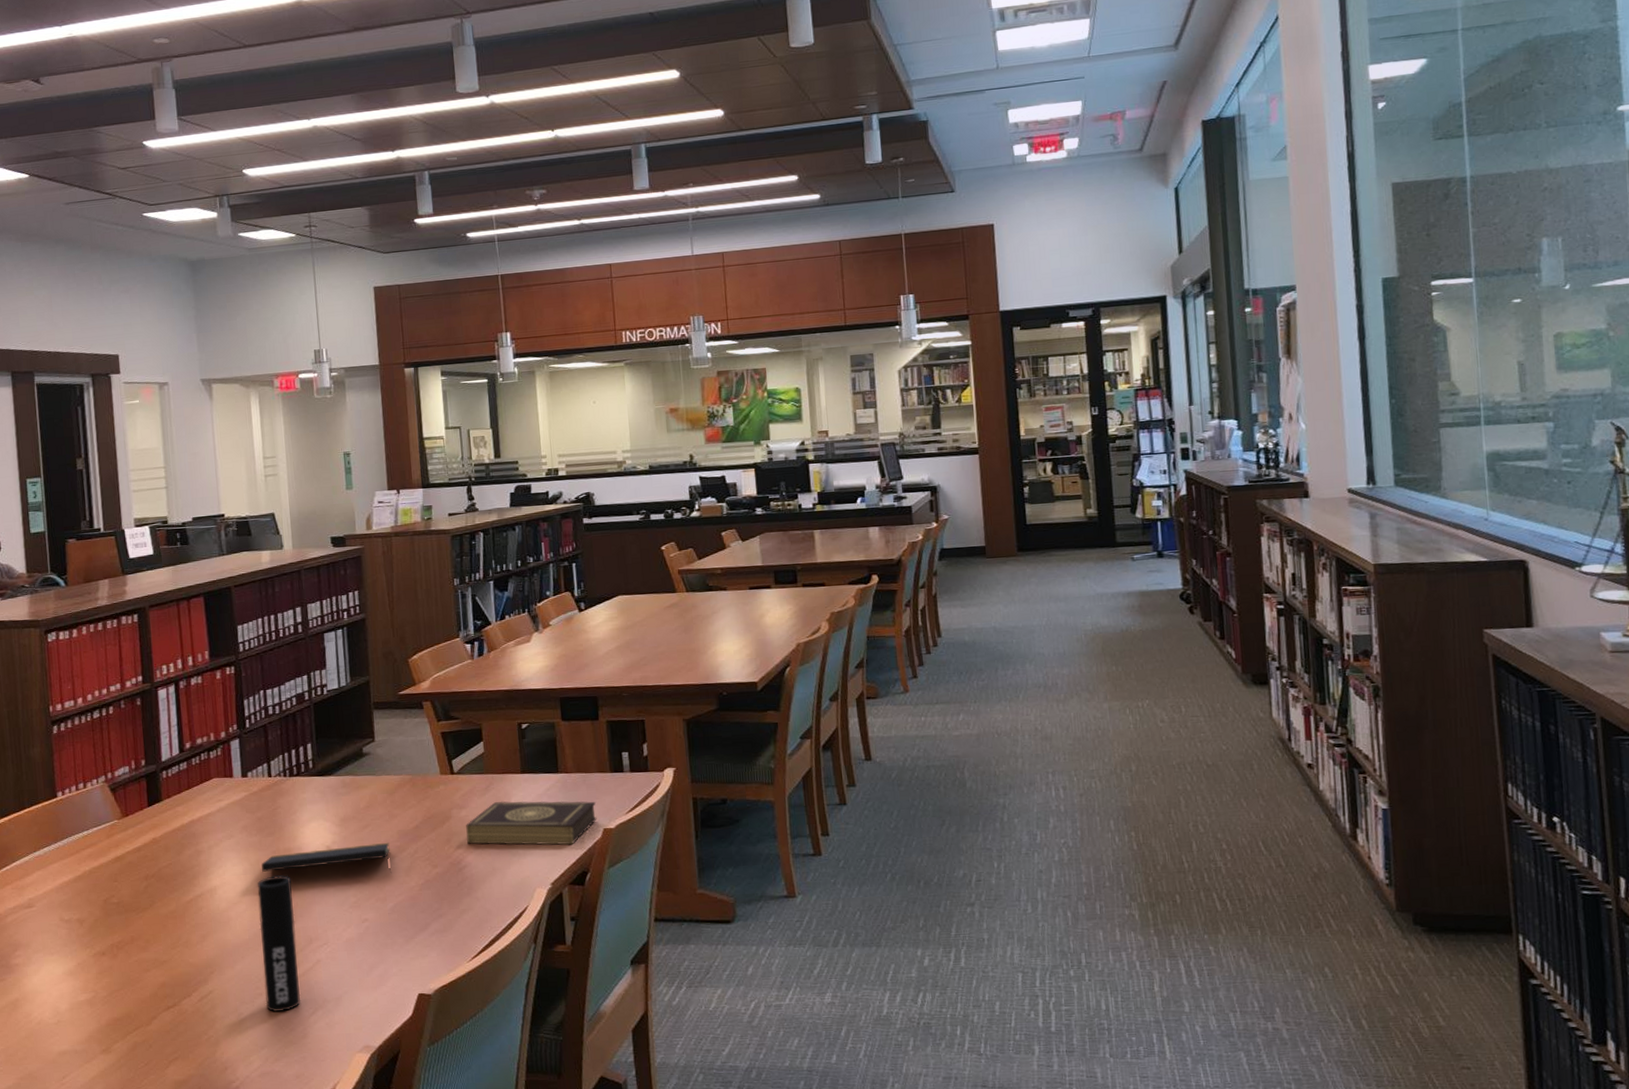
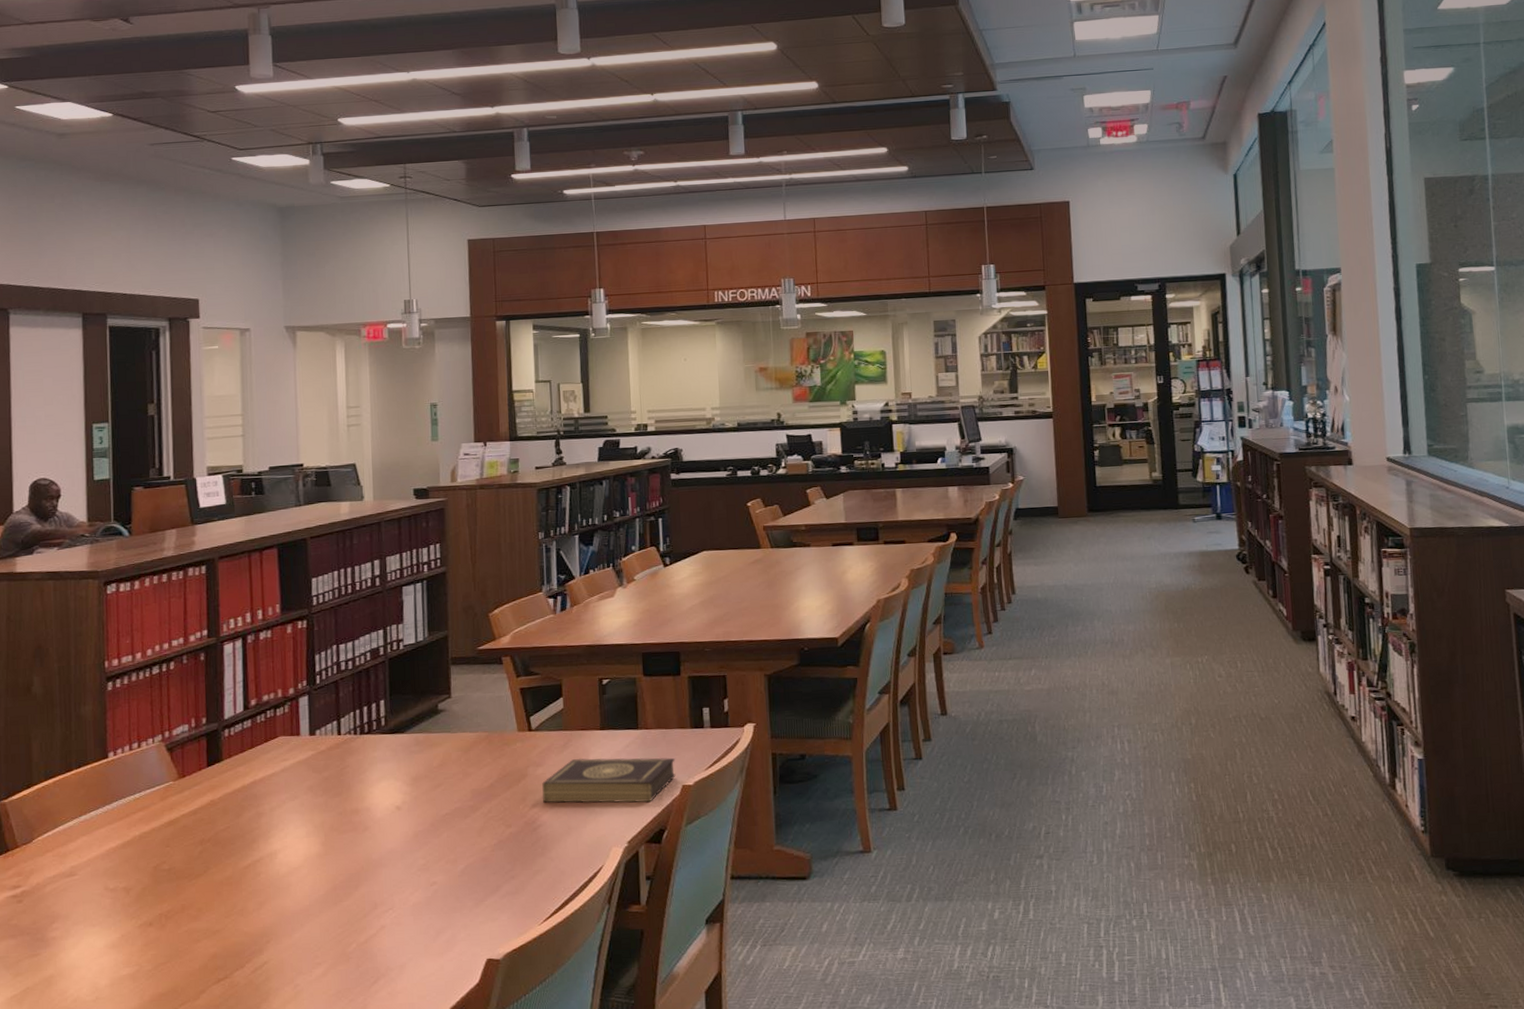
cup: present [257,875,301,1013] -> none [320,837,363,983]
notepad: present [261,842,392,873] -> none [326,801,464,834]

